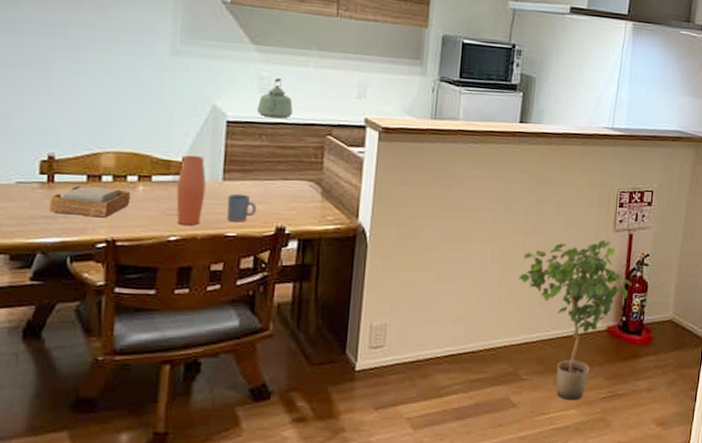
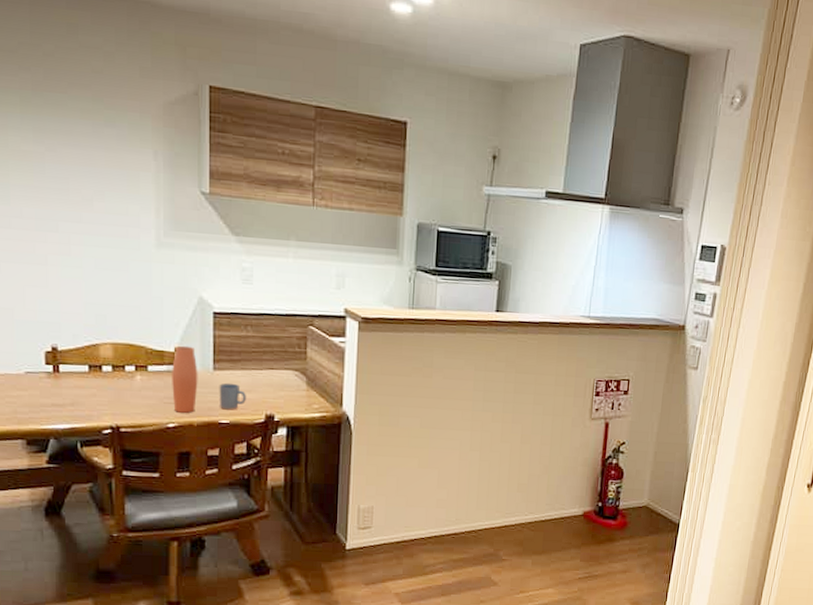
napkin holder: present [49,185,131,218] -> none [57,375,130,406]
kettle: present [257,77,293,119] -> none [242,268,275,310]
potted plant: present [517,239,632,401] -> none [496,427,608,580]

